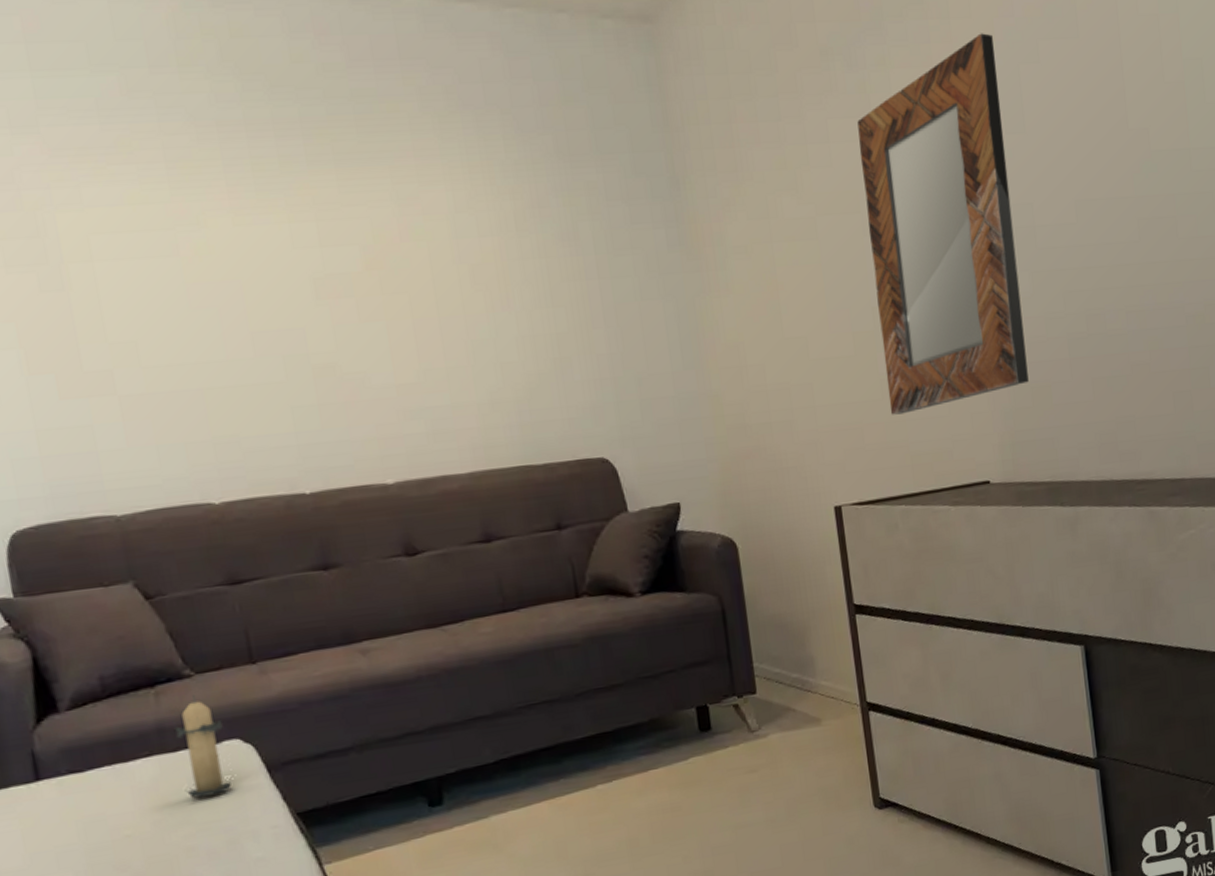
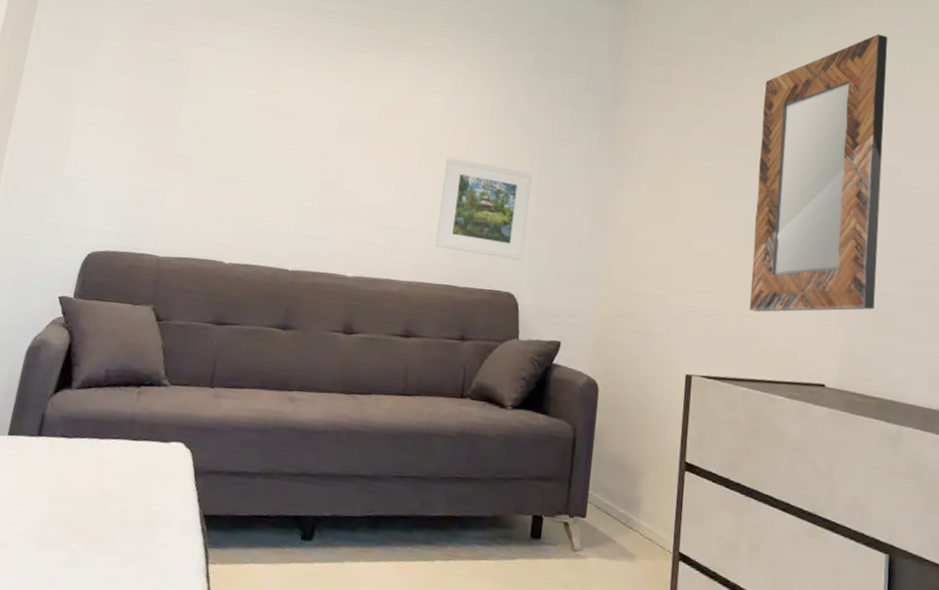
candle: present [173,695,232,798] -> none [132,401,177,483]
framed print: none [474,299,607,422] -> present [435,157,532,260]

